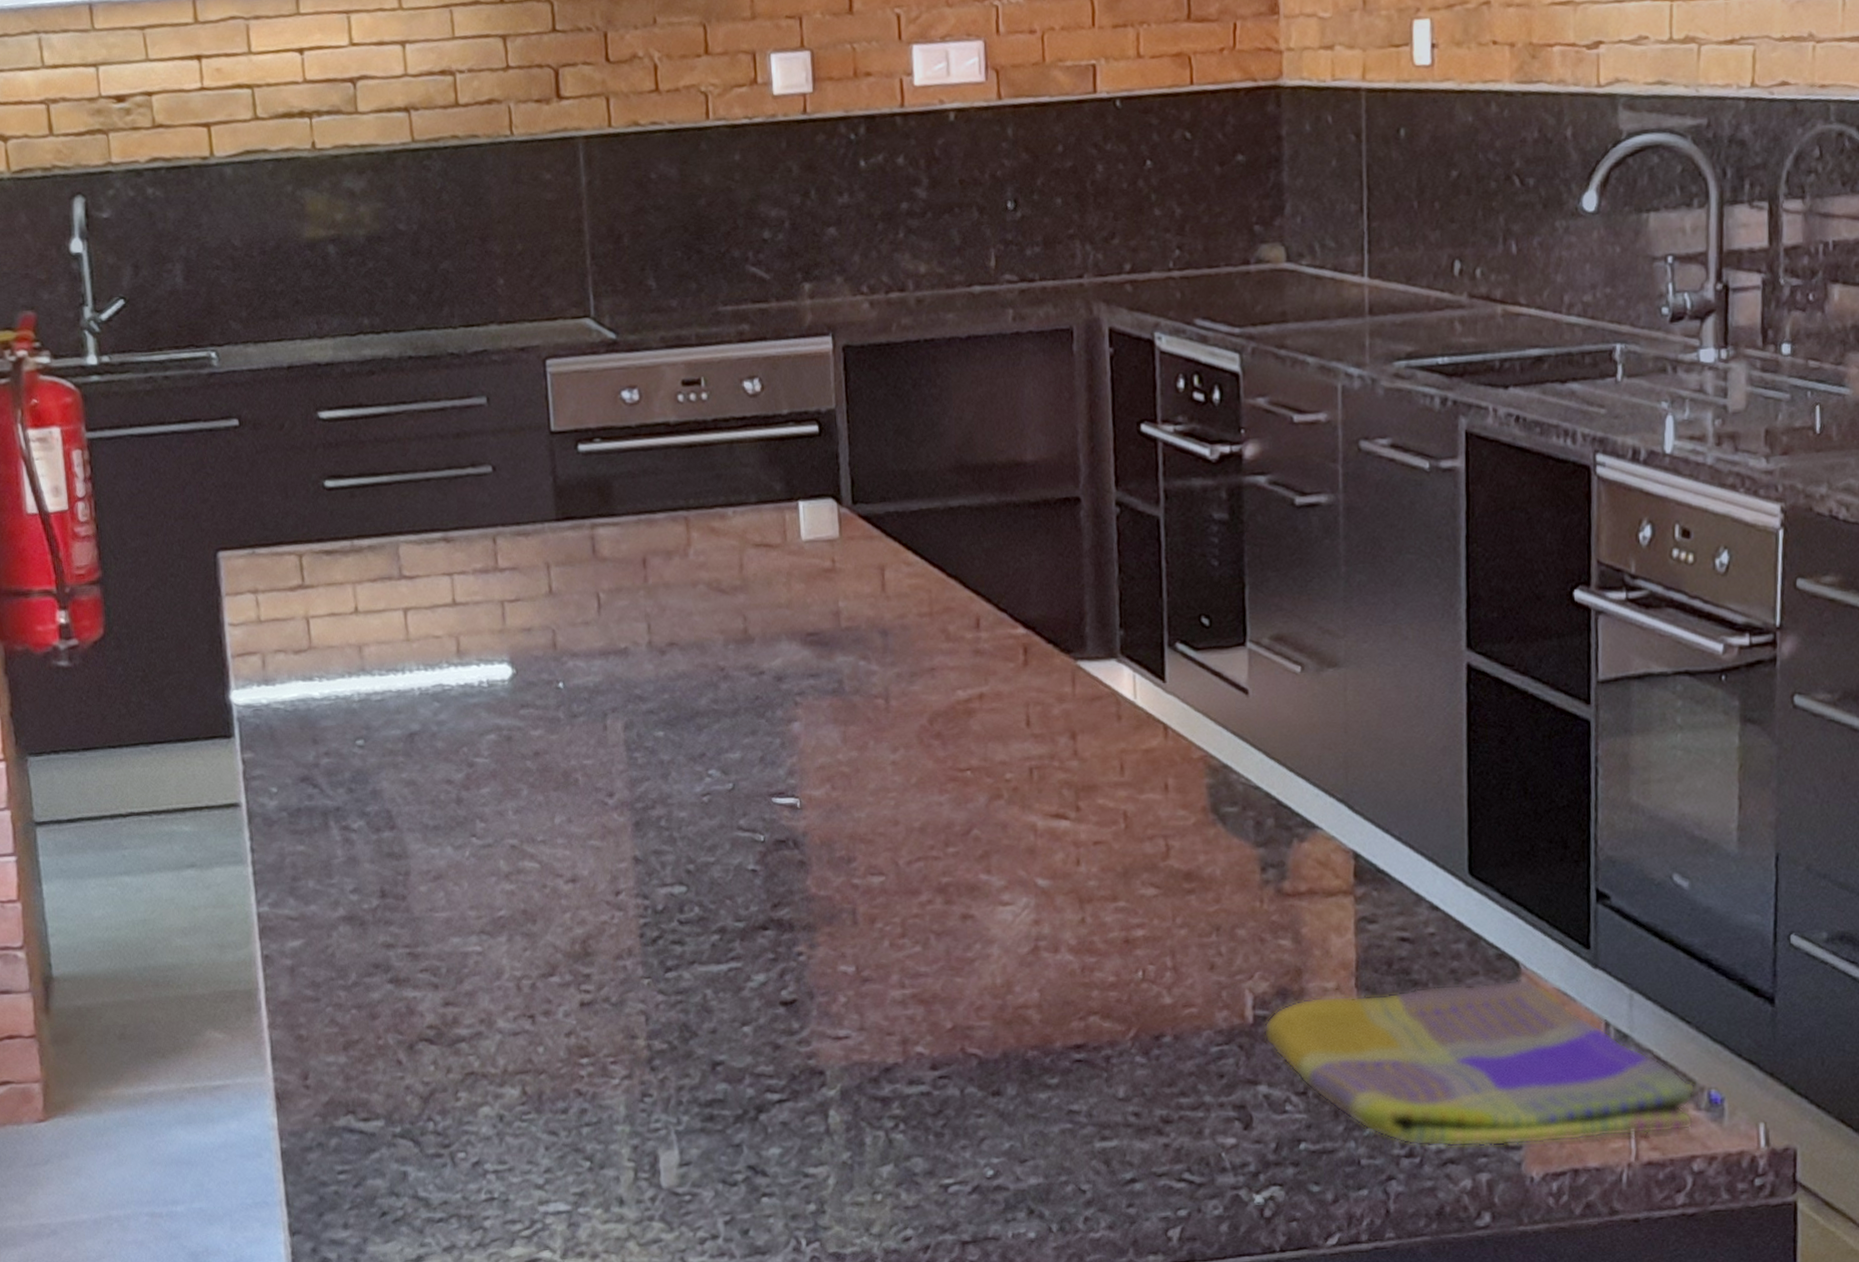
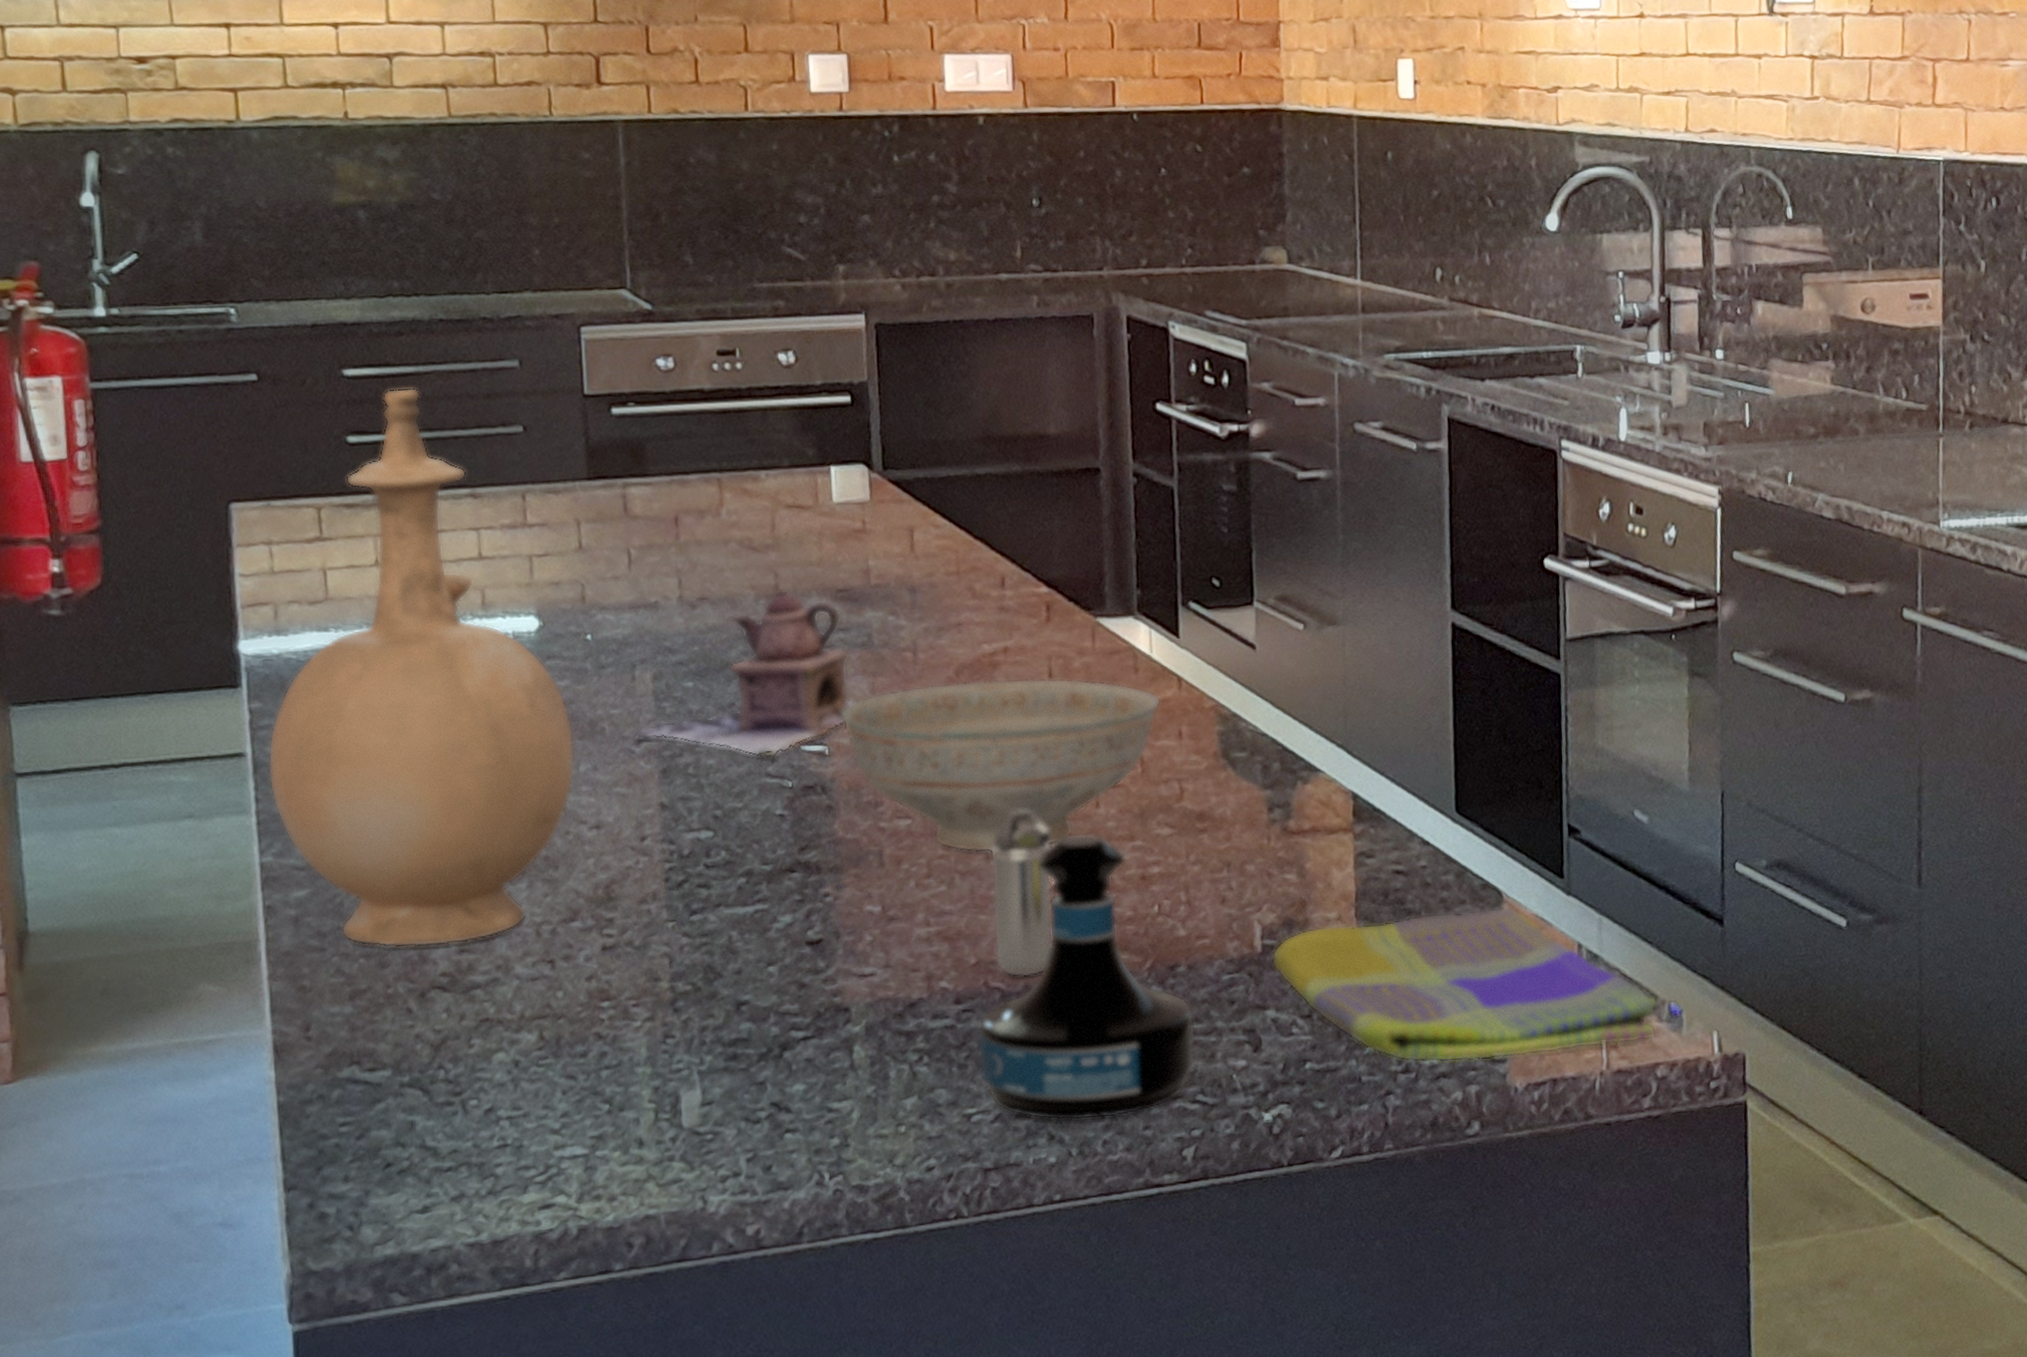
vase: none [260,428,551,999] -> present [267,387,576,948]
teapot: none [607,633,829,811] -> present [634,589,858,758]
decorative bowl: none [813,726,1146,912] -> present [841,678,1162,853]
tequila bottle: none [954,891,1182,1196] -> present [977,832,1196,1121]
shaker: none [965,865,1031,1045] -> present [989,808,1052,978]

